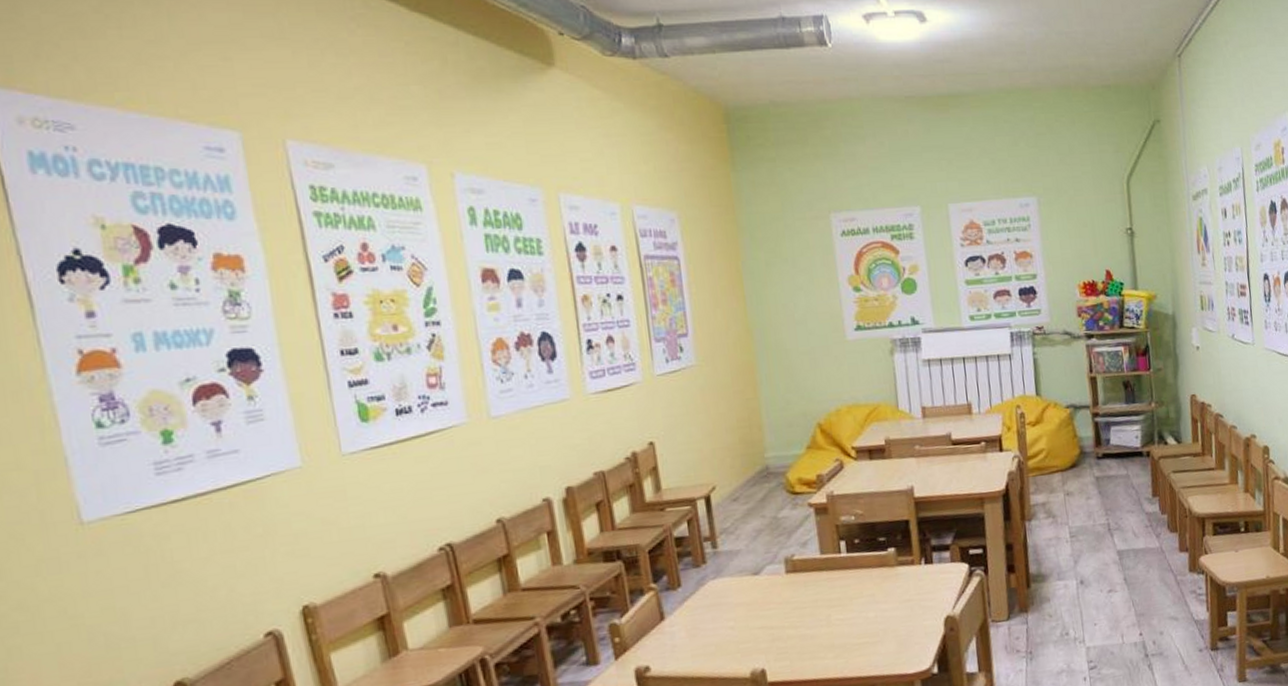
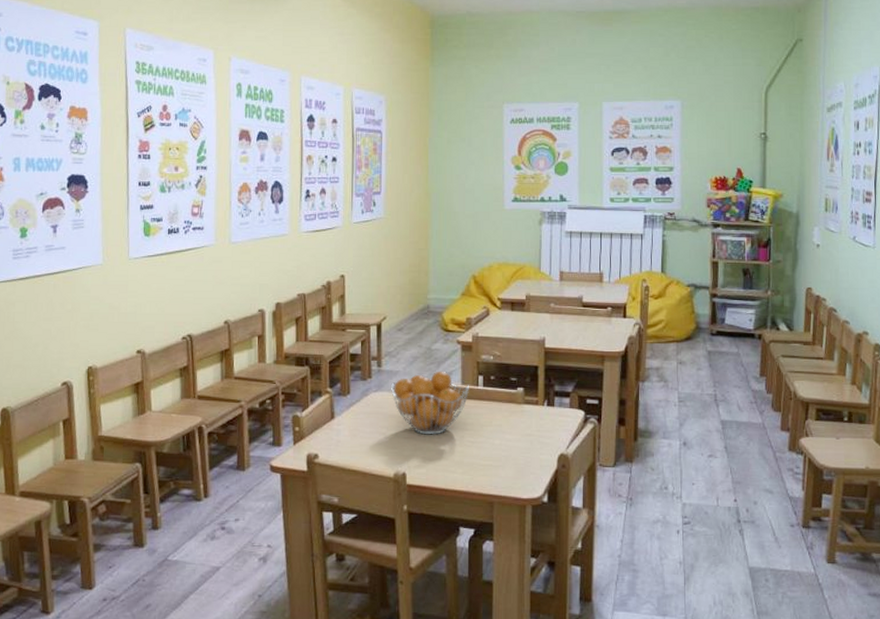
fruit basket: none [733,541,831,622] -> present [391,371,469,435]

